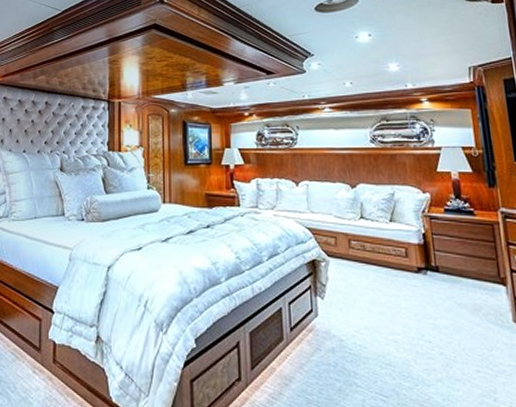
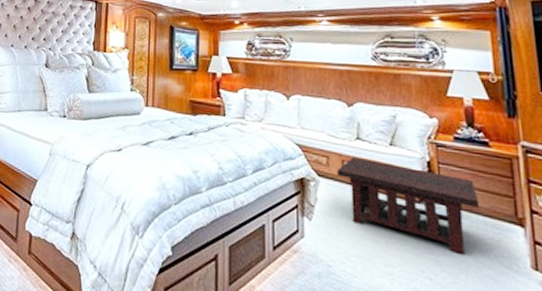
coffee table: none [345,236,469,316] -> present [337,157,480,254]

